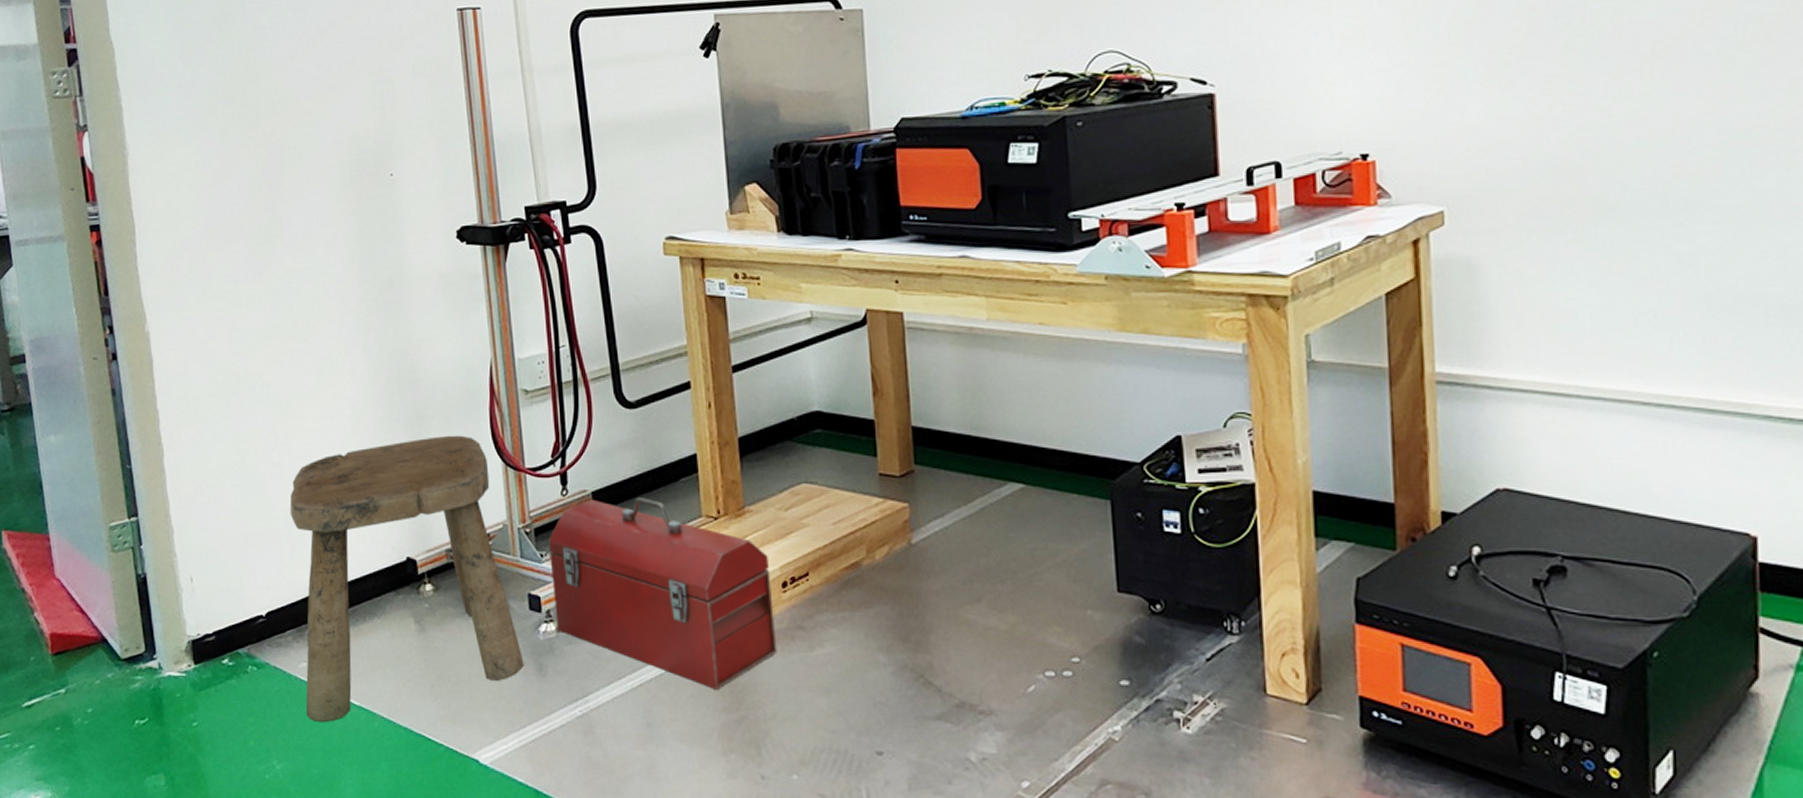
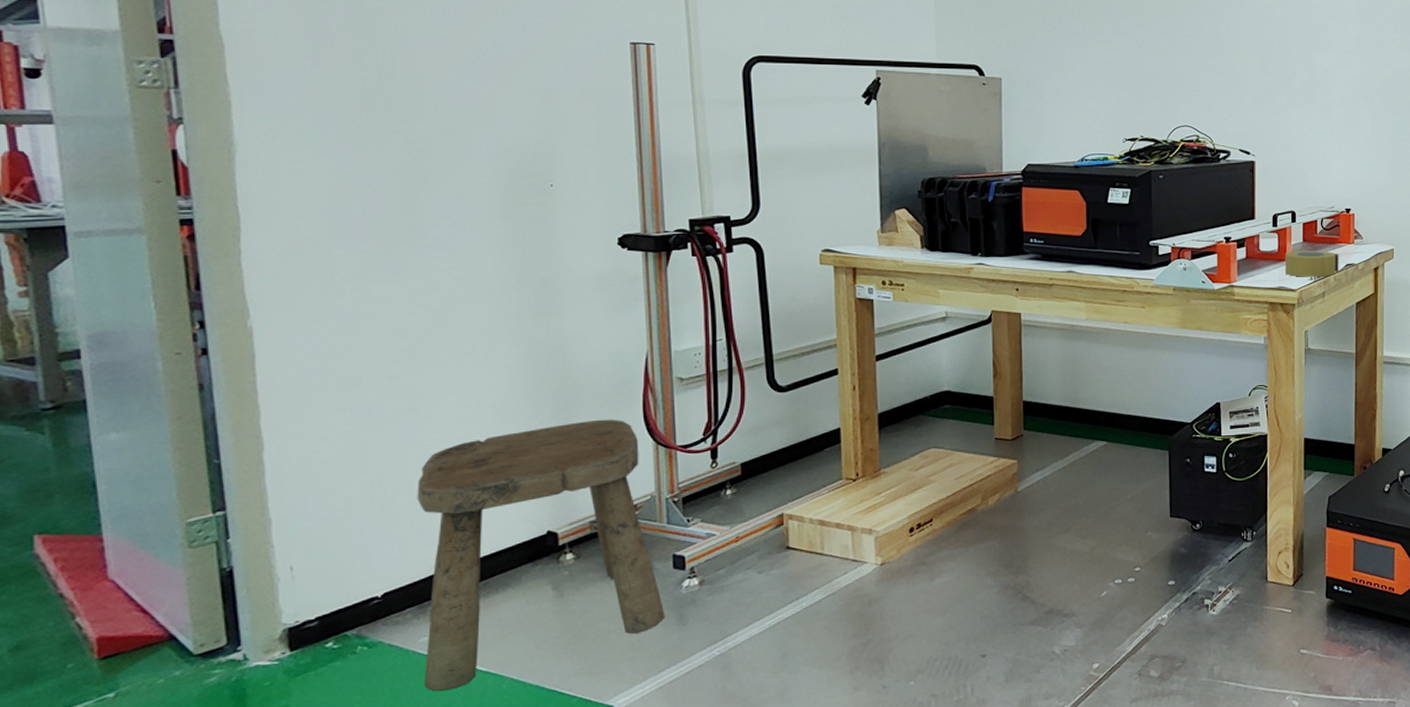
toolbox: present [547,498,777,689] -> none [695,466,902,620]
adhesive tape: none [1269,217,1355,257] -> present [1285,250,1339,277]

